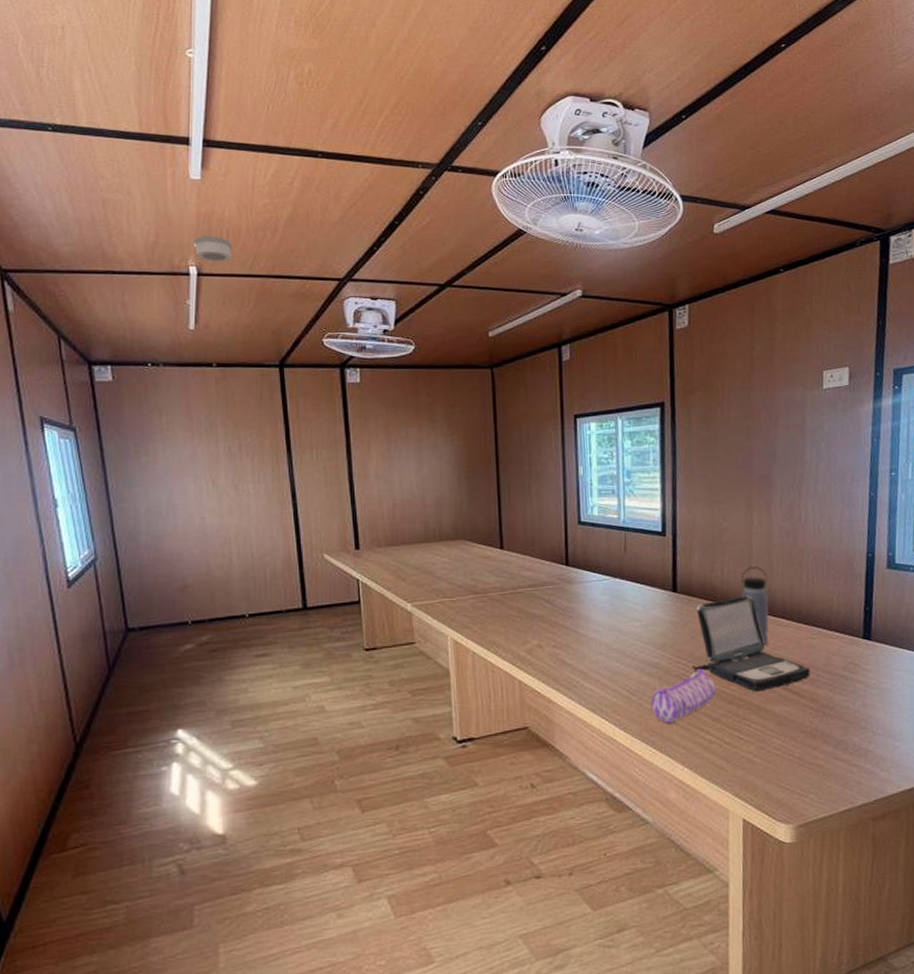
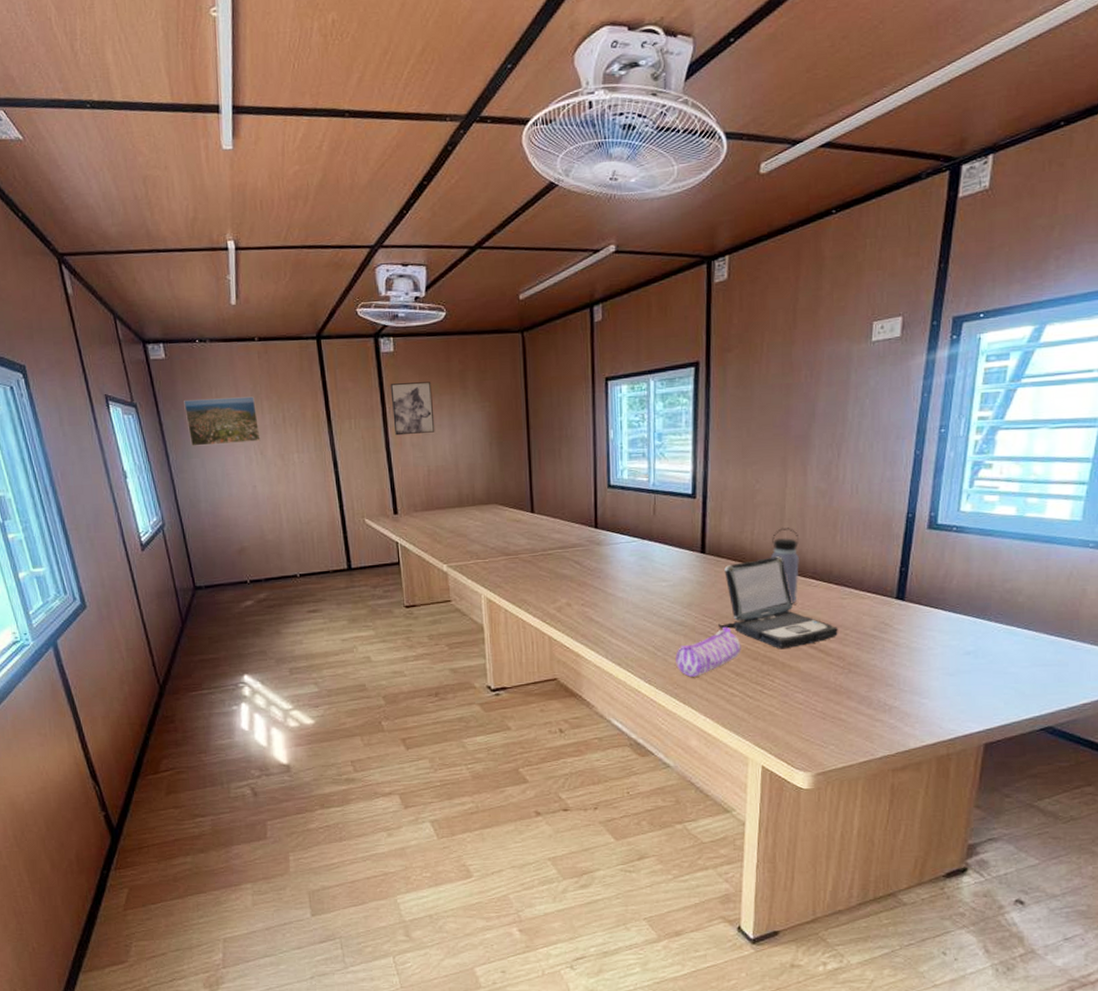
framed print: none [130,423,213,474] -> present [184,396,261,446]
smoke detector: present [193,235,232,263] -> none [229,208,267,236]
wall art: none [355,413,401,468] -> present [390,382,435,436]

